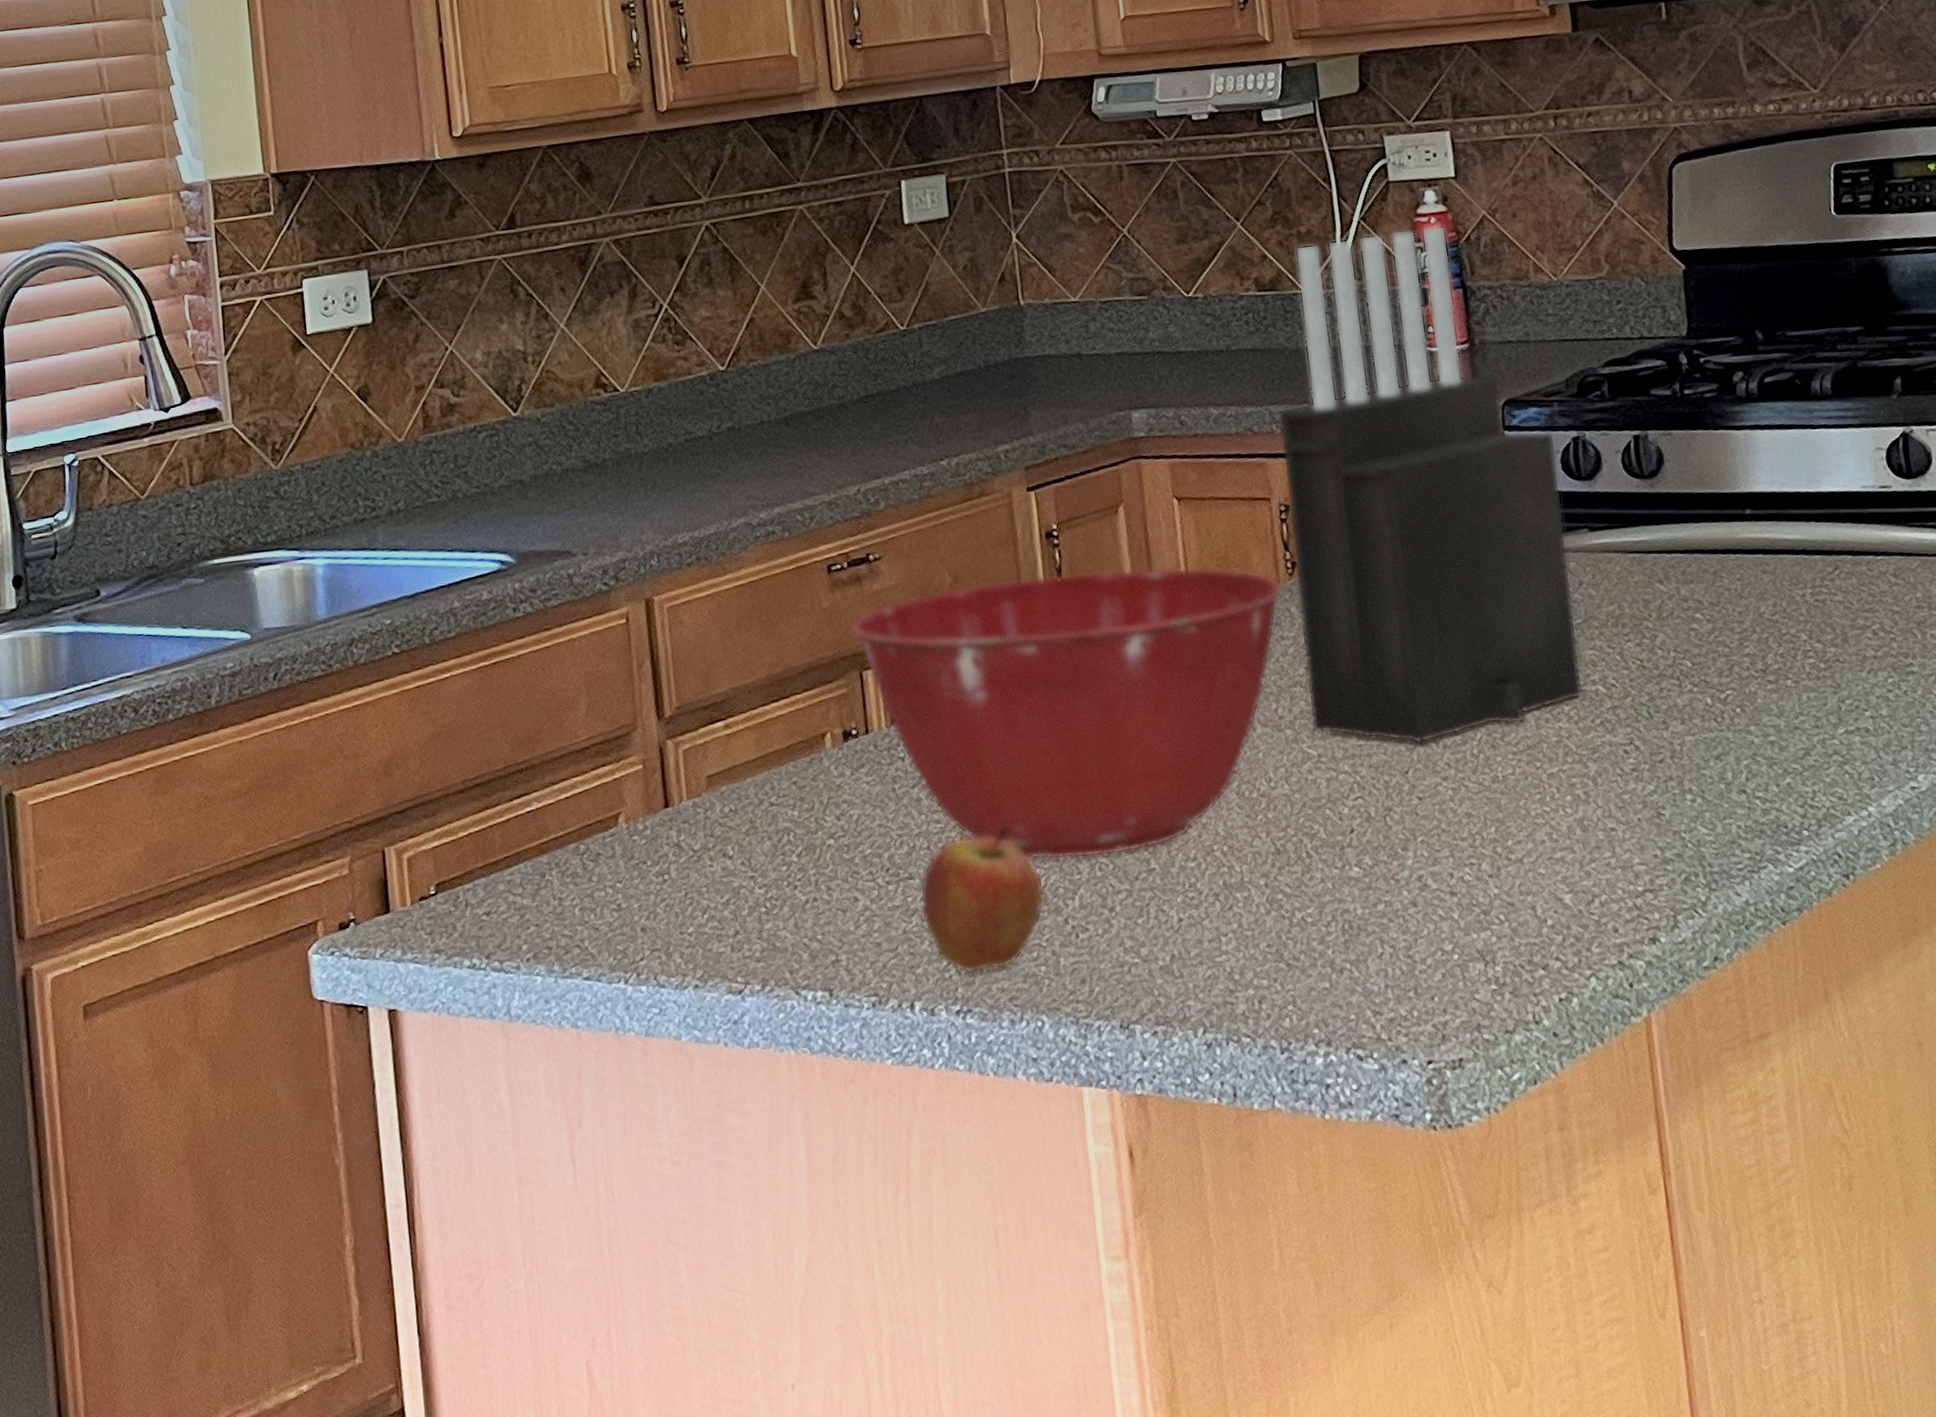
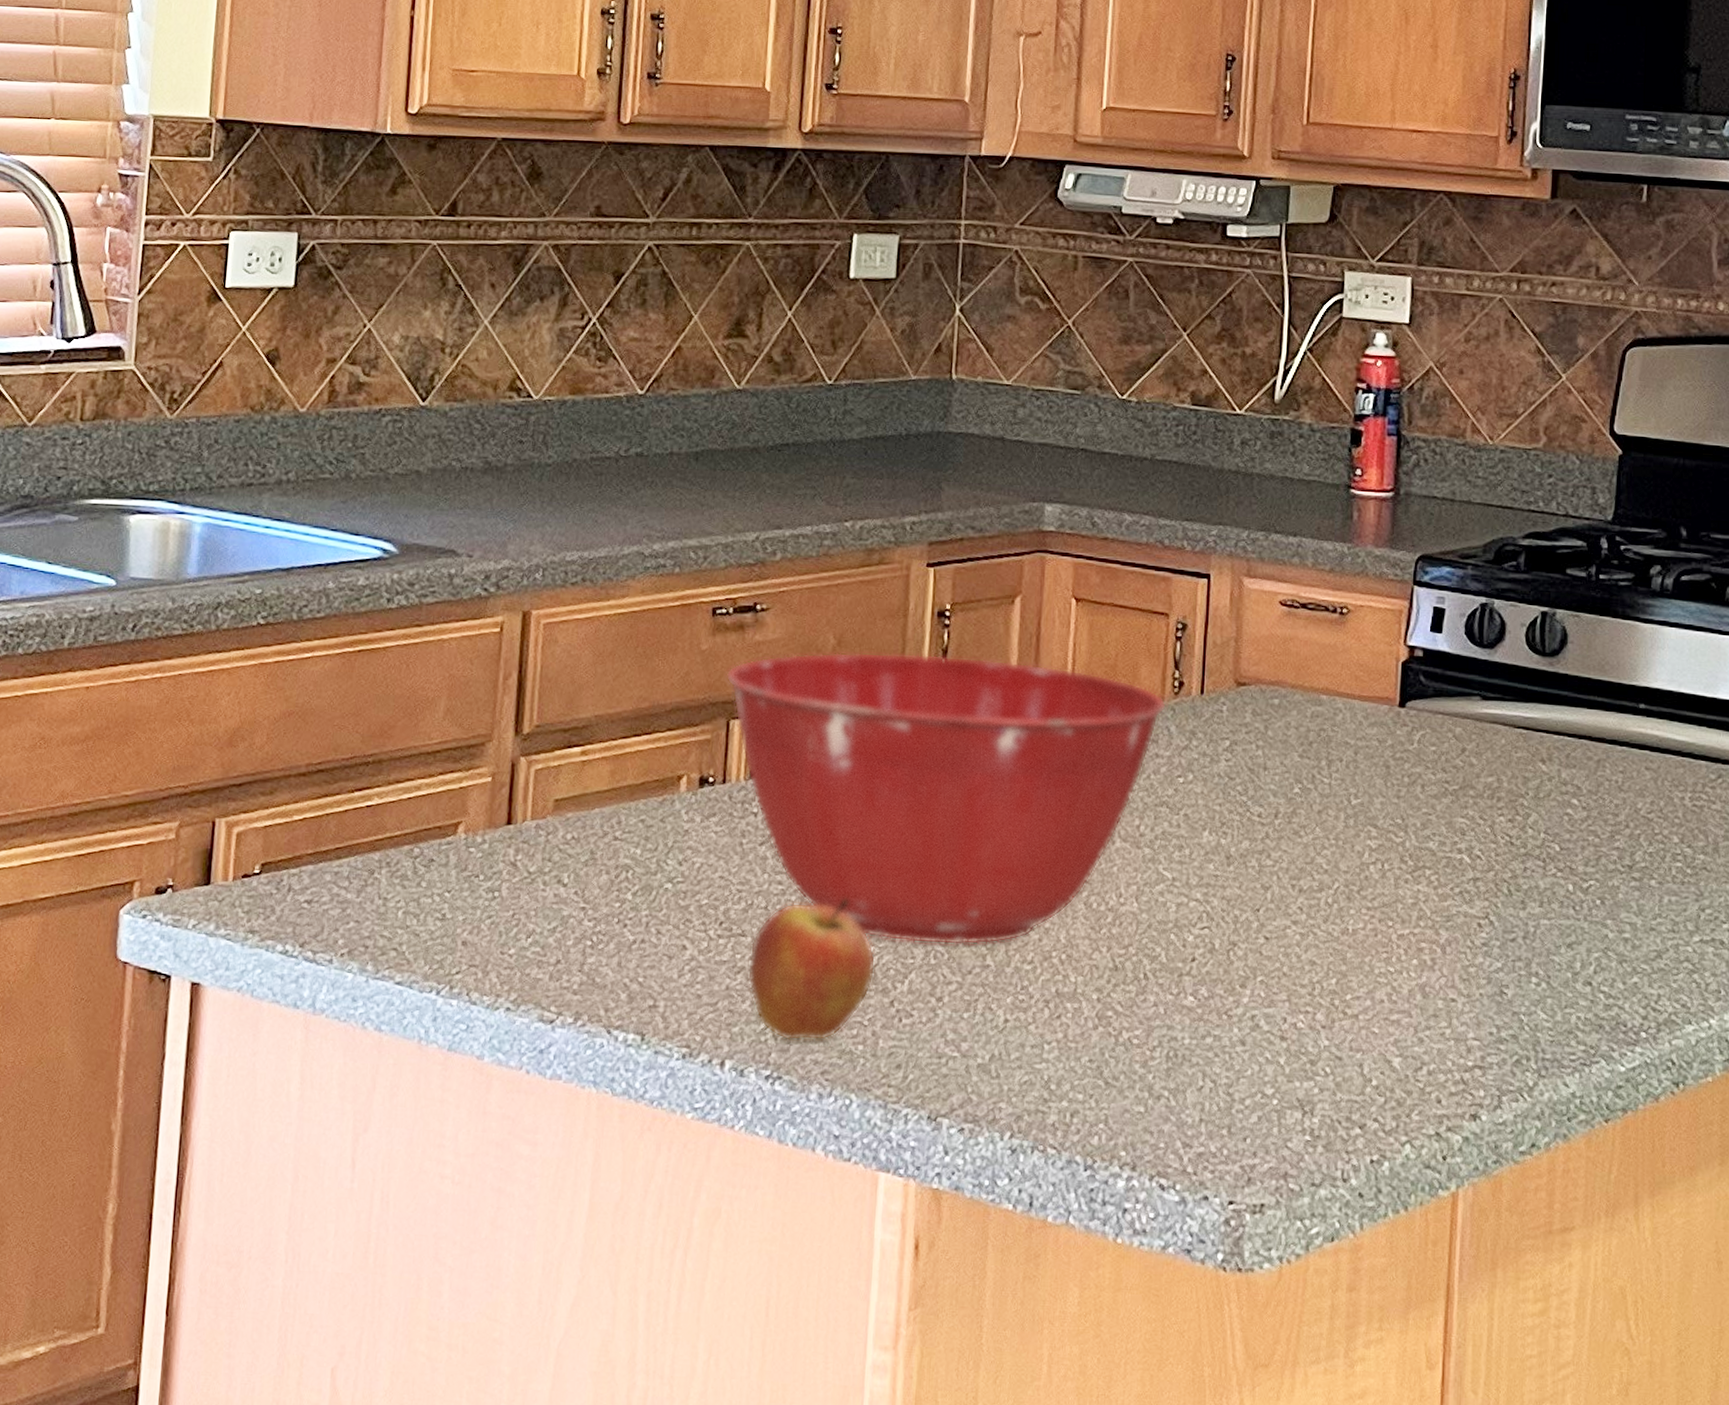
knife block: present [1278,225,1584,744] -> none [1171,366,1463,884]

